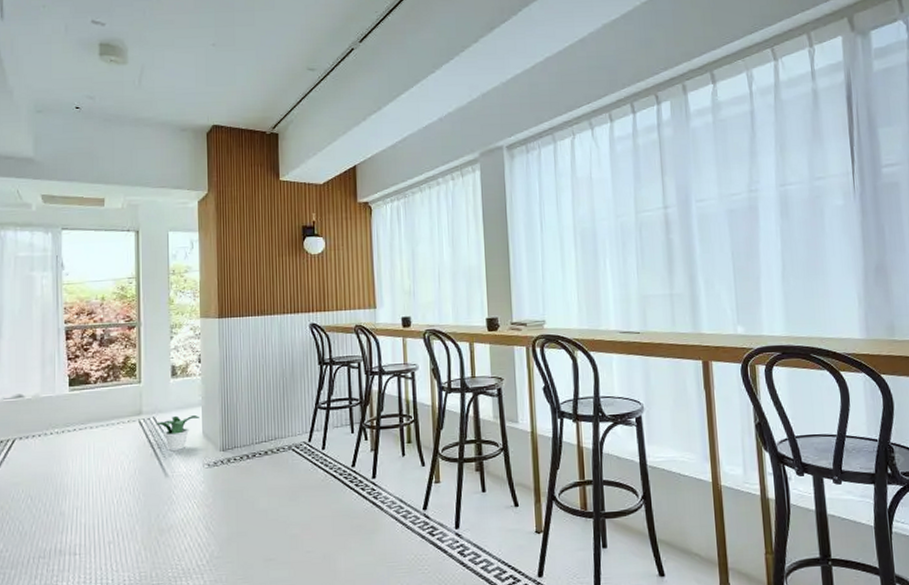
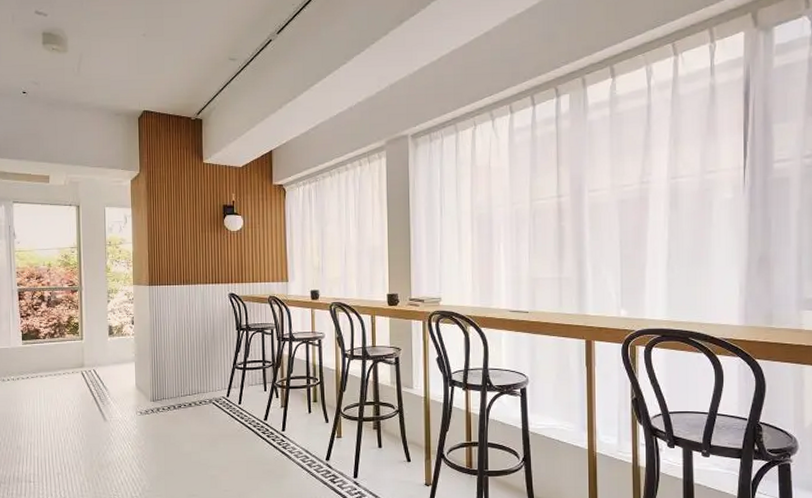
potted plant: present [154,415,199,452] -> none [95,369,133,400]

